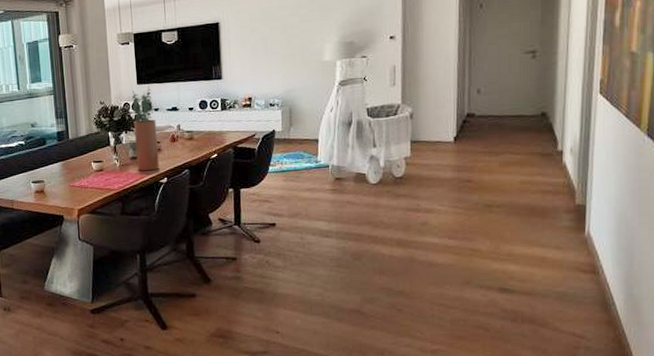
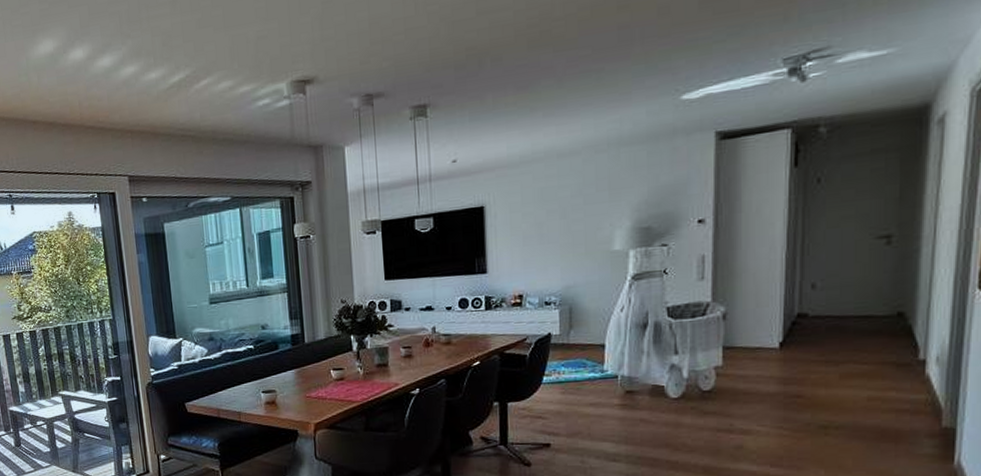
vase: present [132,85,159,172] -> none [378,281,410,381]

